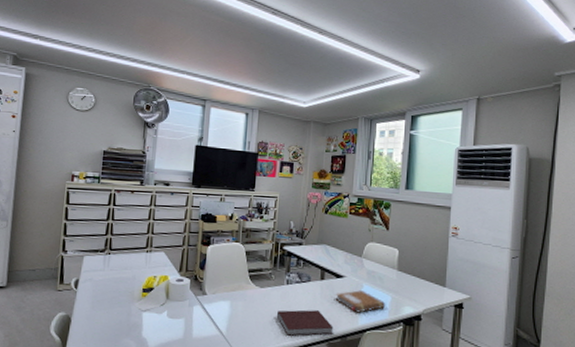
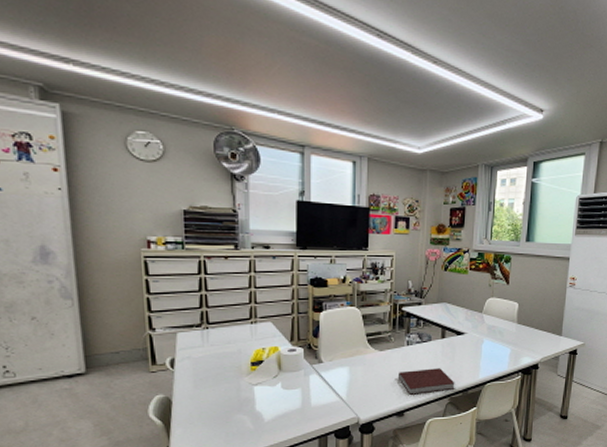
notebook: present [335,290,386,313] -> none [456,345,506,367]

